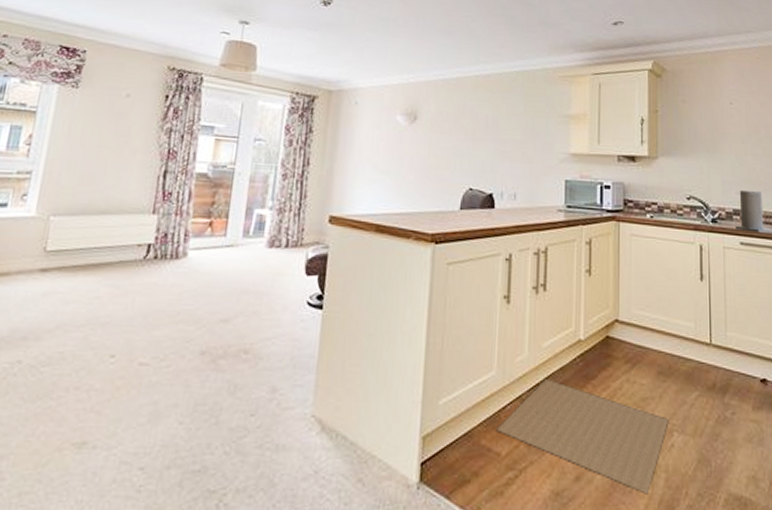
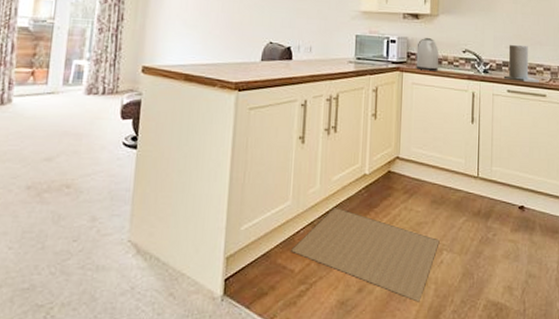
kettle: none [634,183,661,221] -> present [416,38,439,71]

